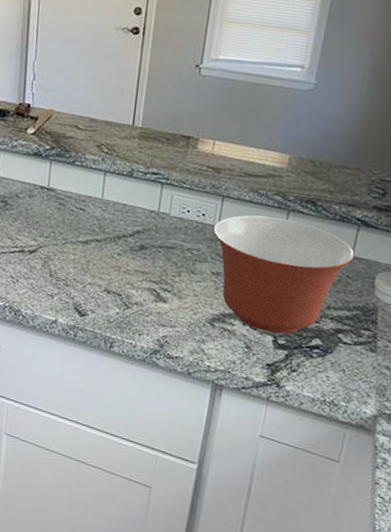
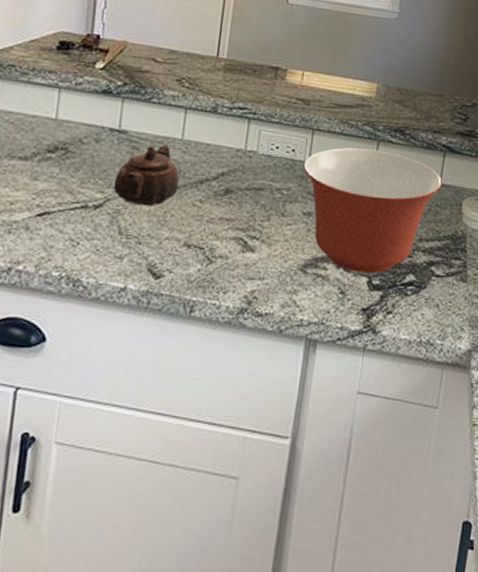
teapot: none [44,202,100,255] -> present [113,144,180,206]

